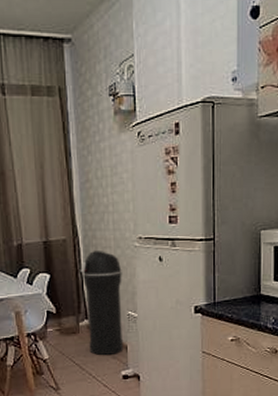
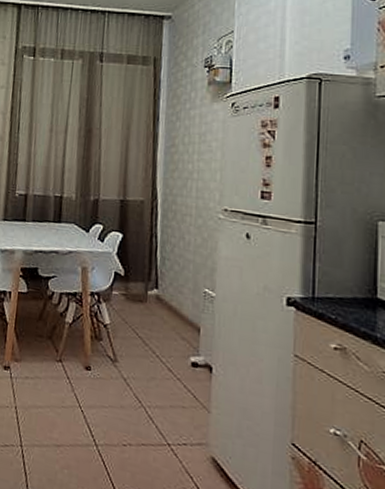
trash can: present [80,250,124,355] -> none [155,216,202,335]

